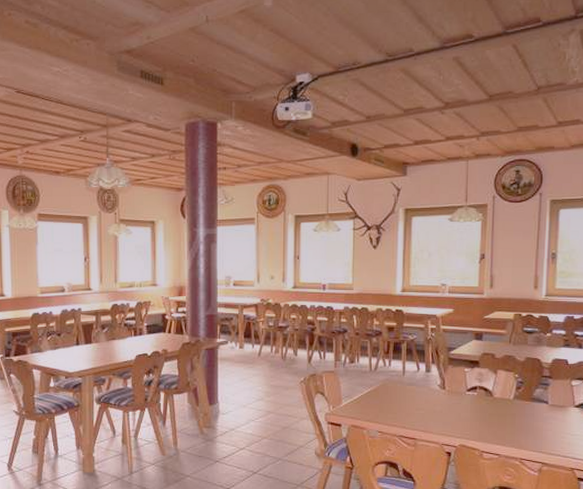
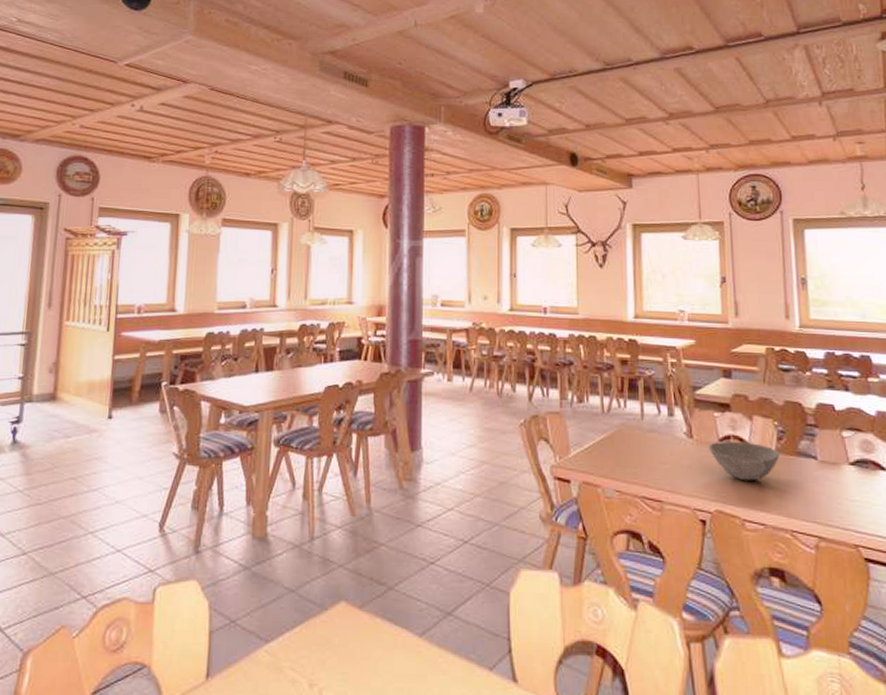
bowl: none [458,391,516,422] -> present [708,441,779,481]

